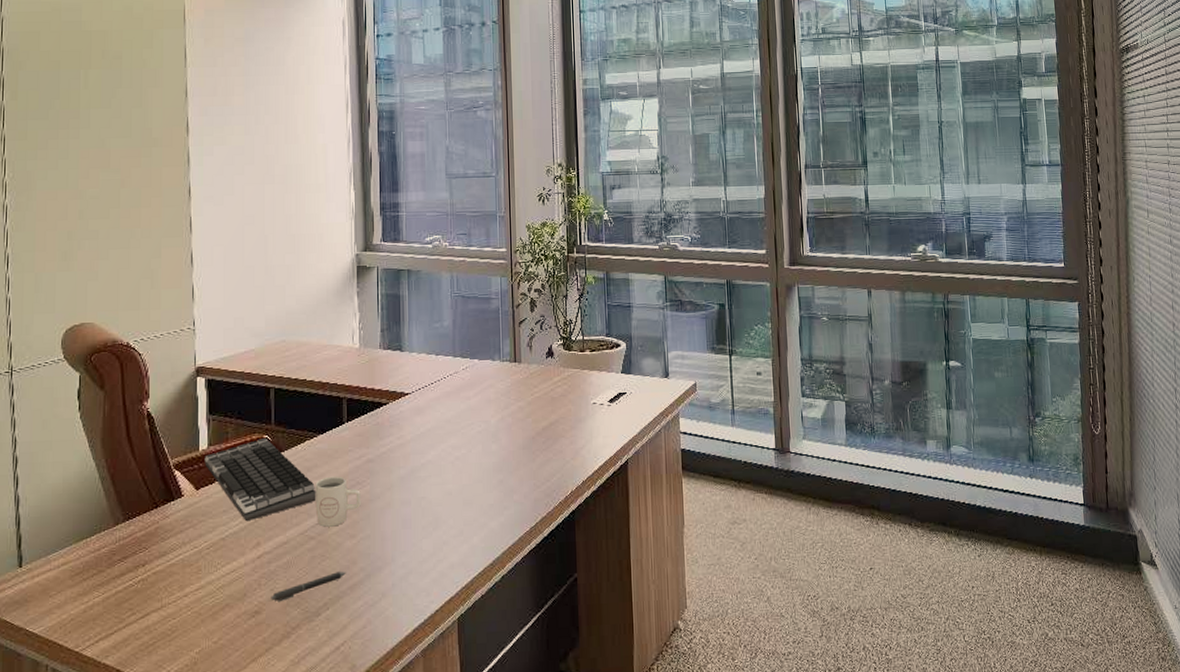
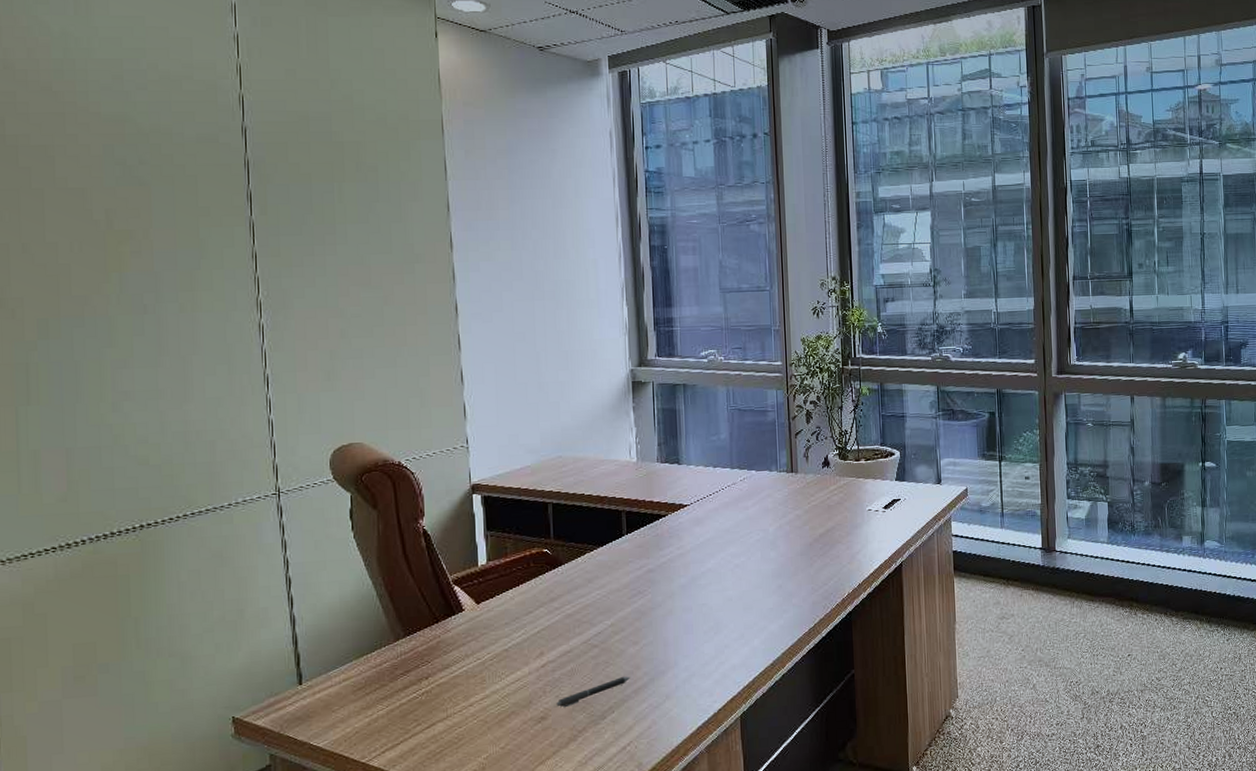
computer keyboard: present [205,437,316,522] -> none [484,551,598,633]
mug: present [315,476,361,527] -> none [597,586,643,635]

